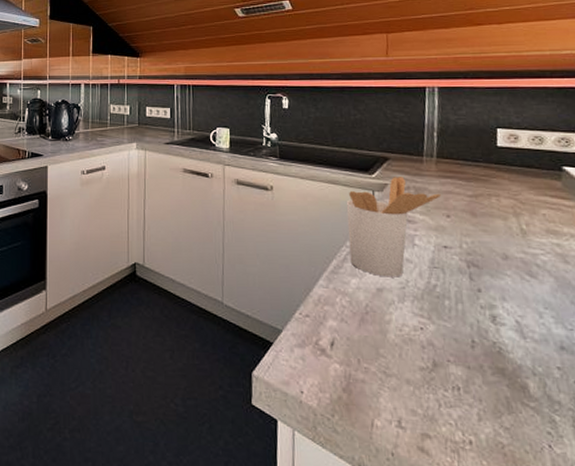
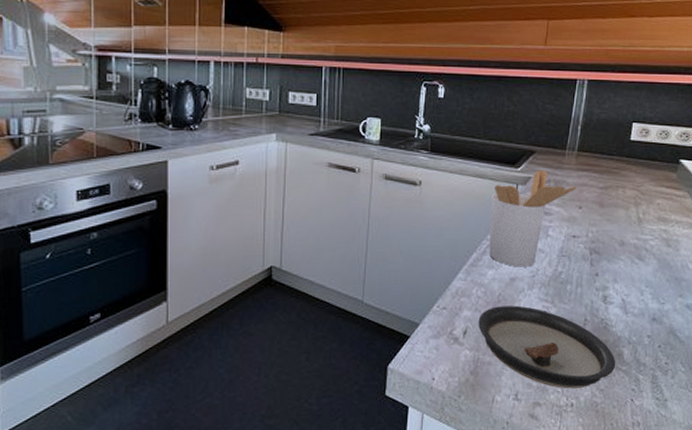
saucer: none [346,318,520,423] -> present [478,305,615,389]

